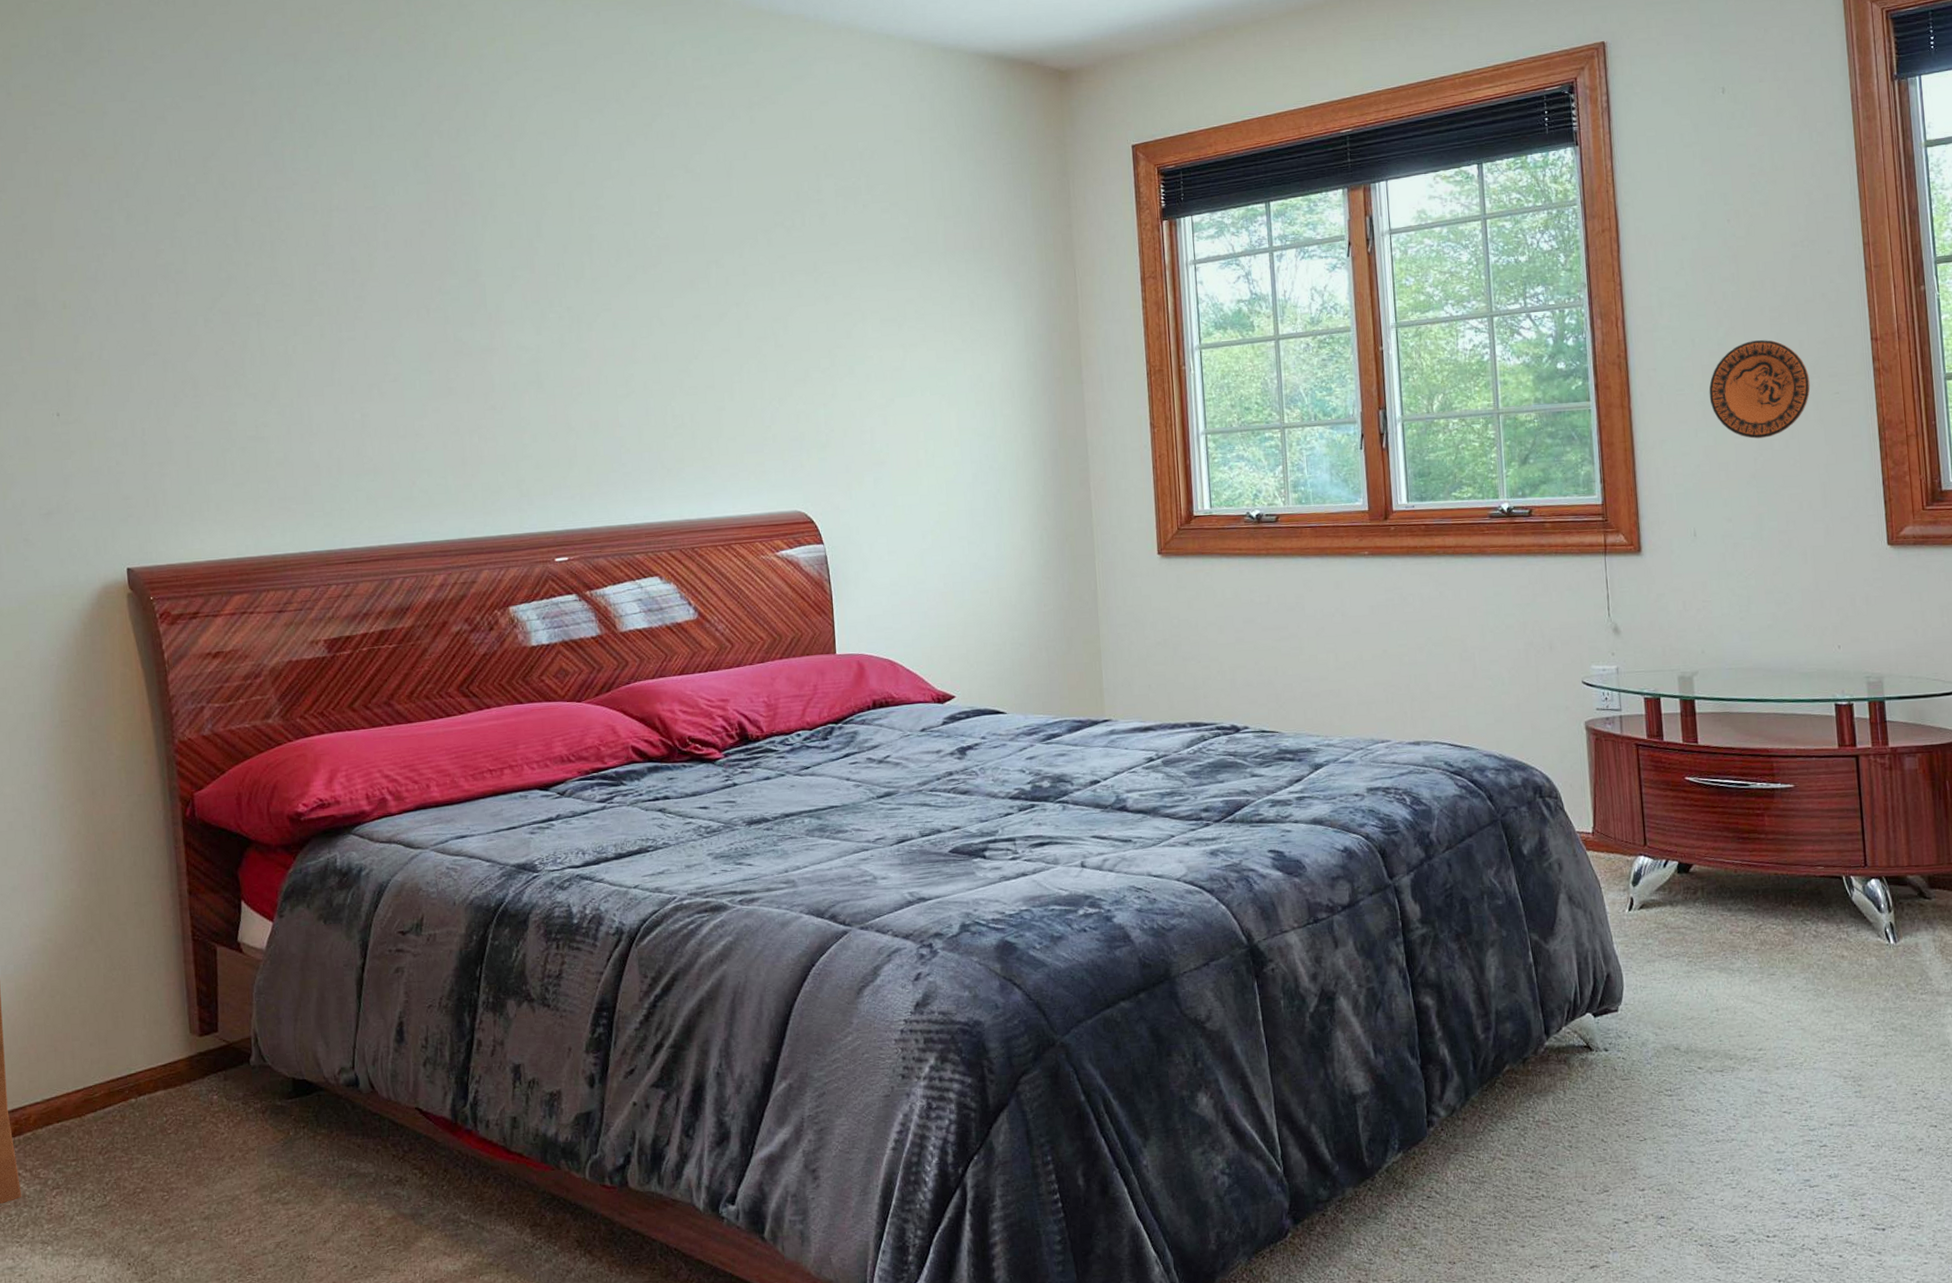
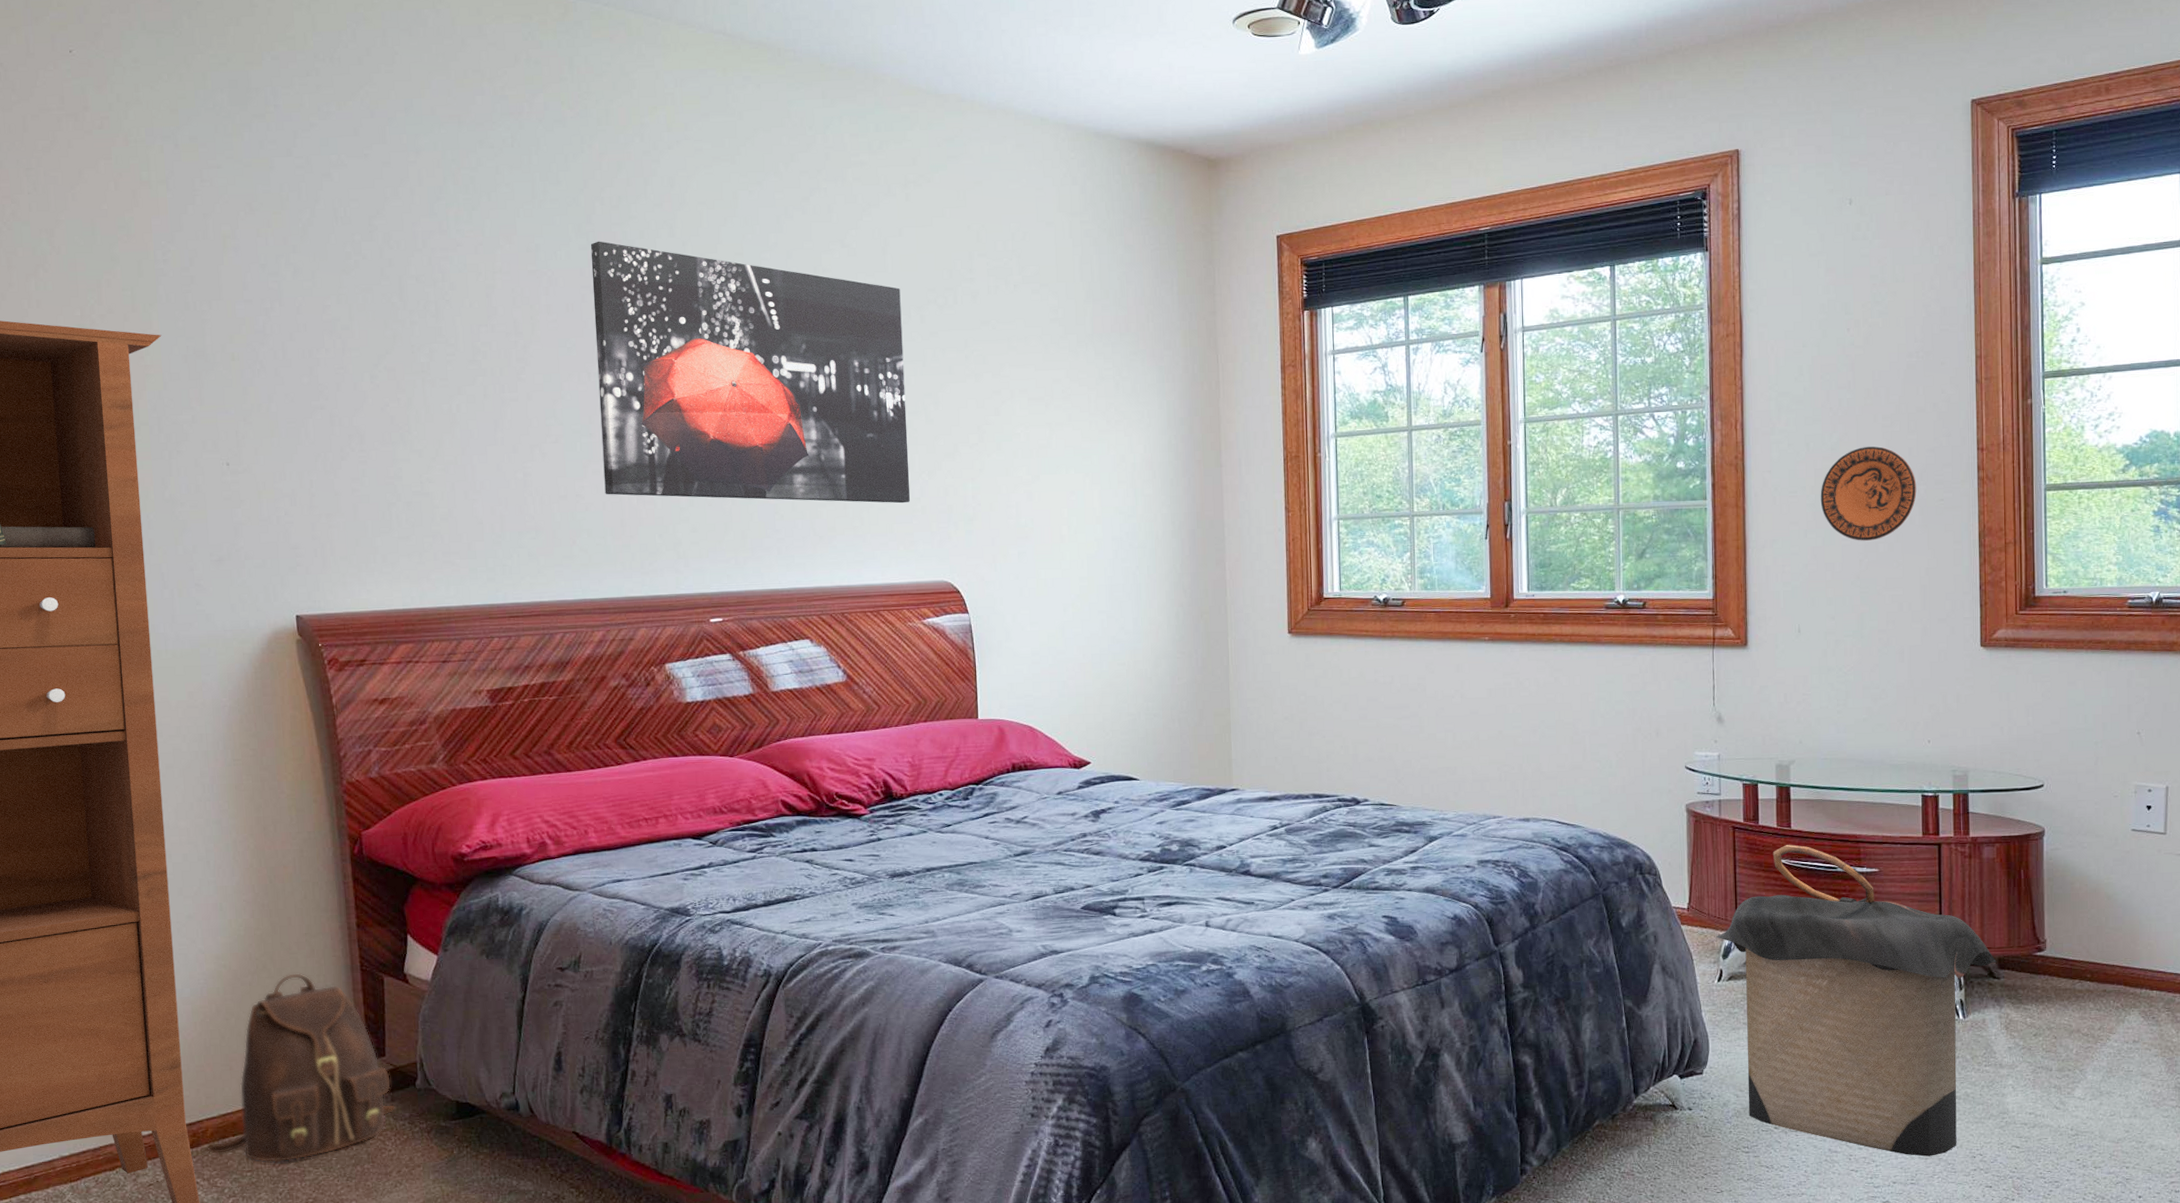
backpack: none [28,944,228,1151] -> present [206,972,395,1163]
wall art: none [428,174,760,434] -> present [590,241,910,504]
laundry hamper: none [1624,761,1926,1095] -> present [1716,845,1997,1157]

